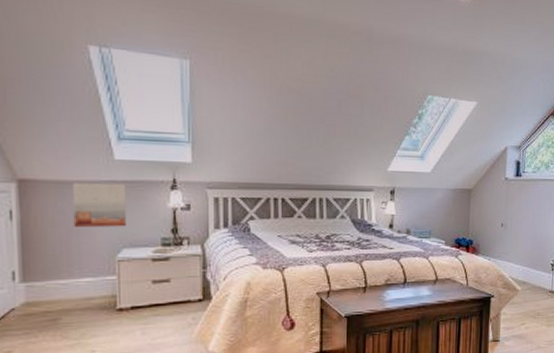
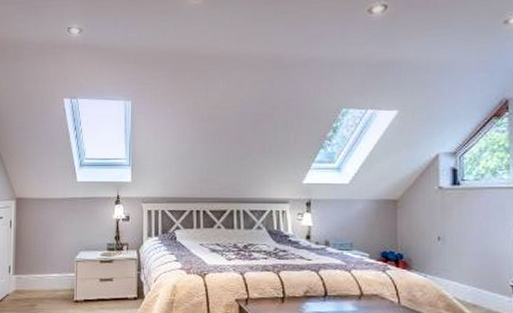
wall art: present [72,183,127,228] -> none [48,200,84,235]

